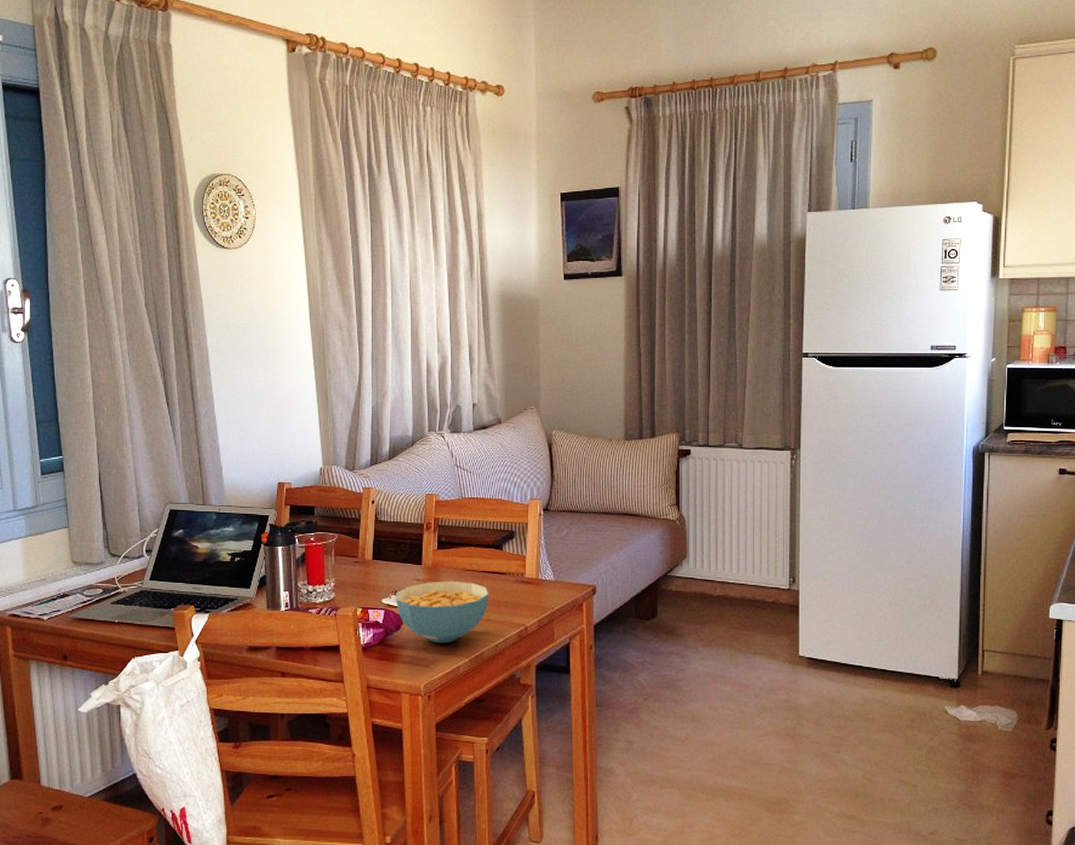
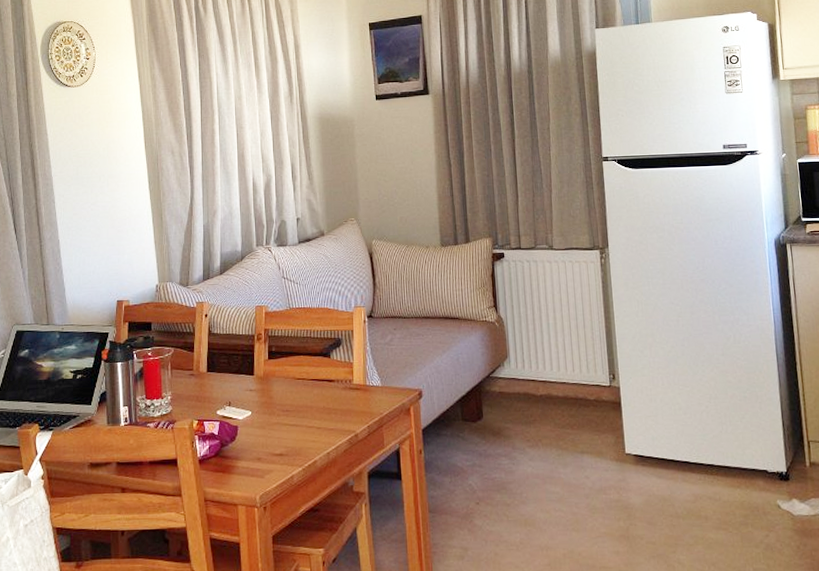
cereal bowl: present [396,581,489,644] -> none [230,390,320,453]

